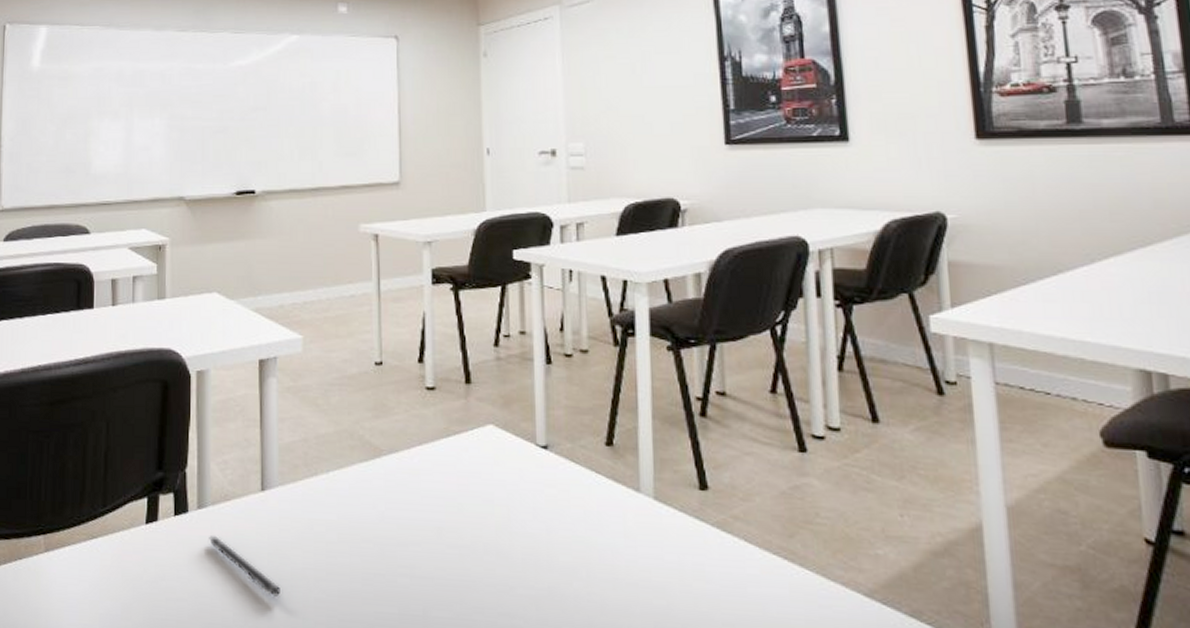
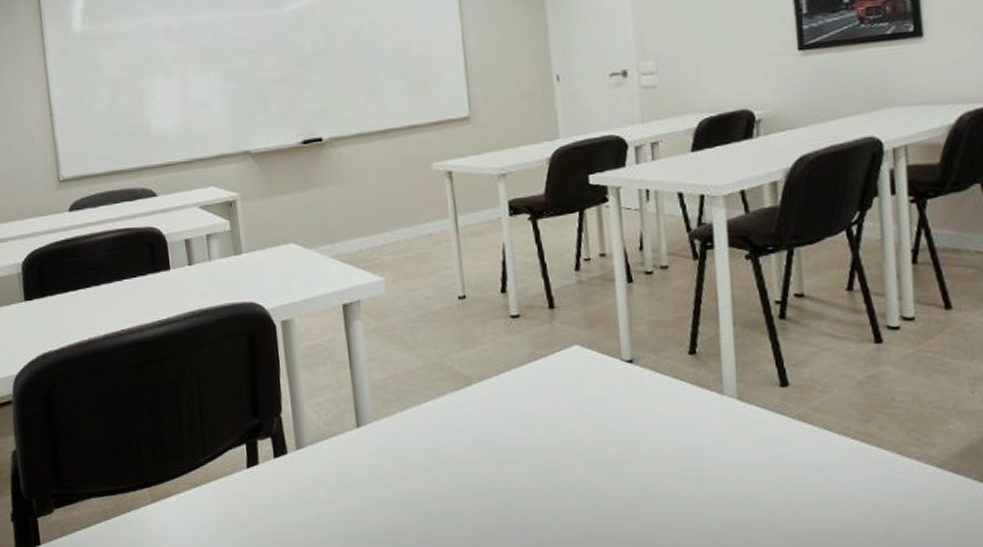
pen: present [209,536,280,598] -> none [310,473,385,523]

